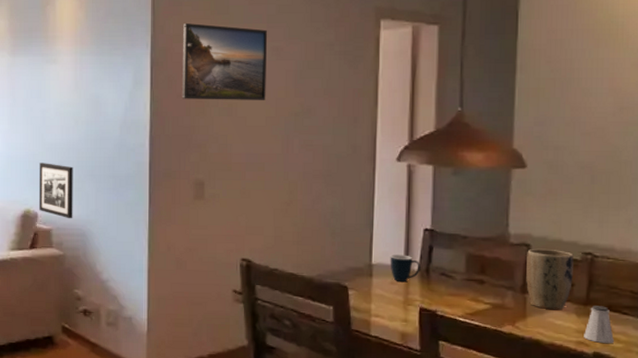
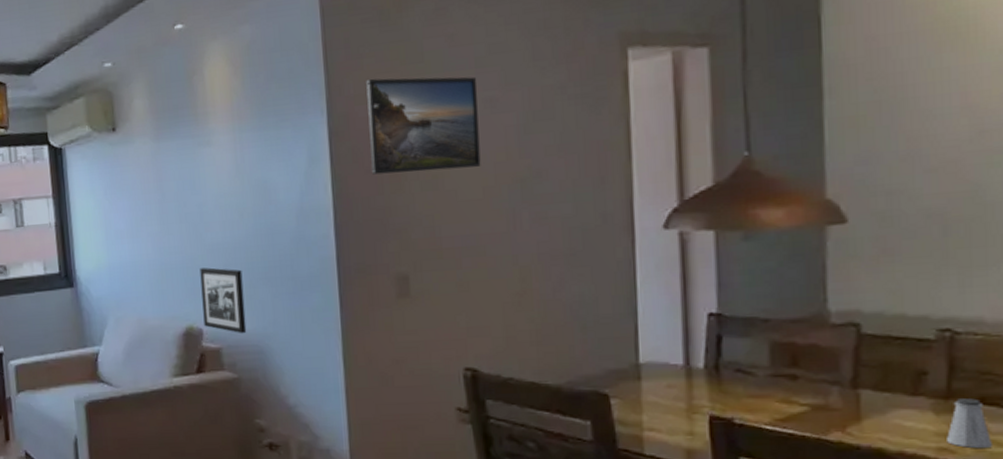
mug: present [390,254,421,282] -> none [663,349,707,385]
plant pot: present [526,248,574,310] -> none [856,327,925,409]

